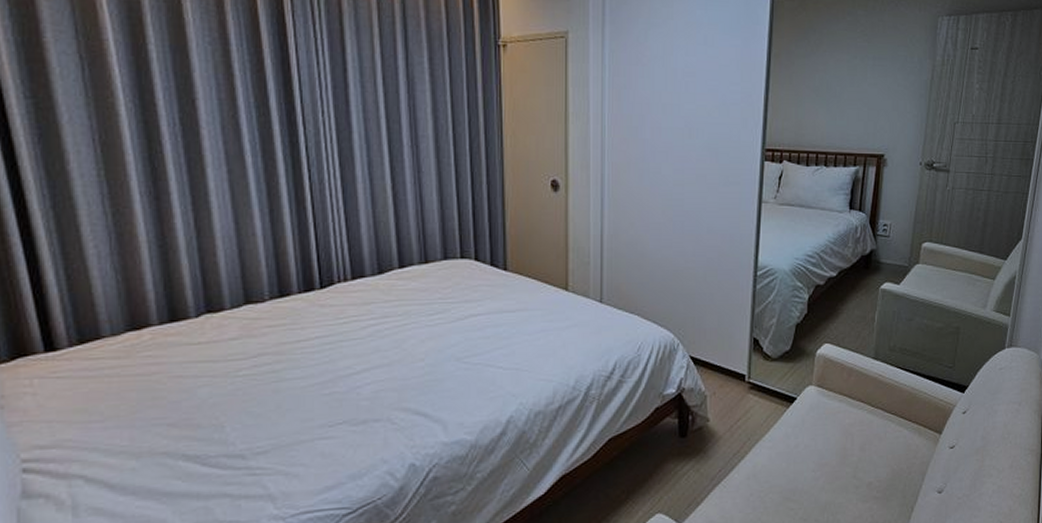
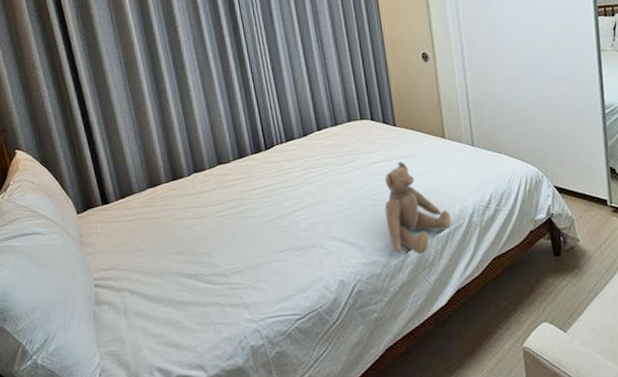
teddy bear: none [480,316,564,433] -> present [384,161,452,254]

